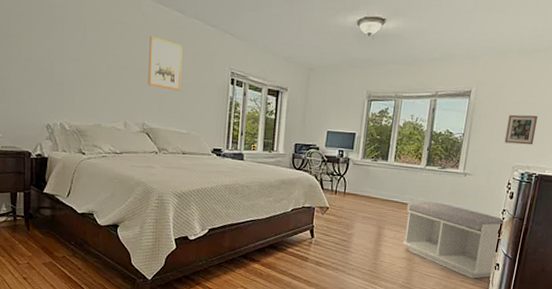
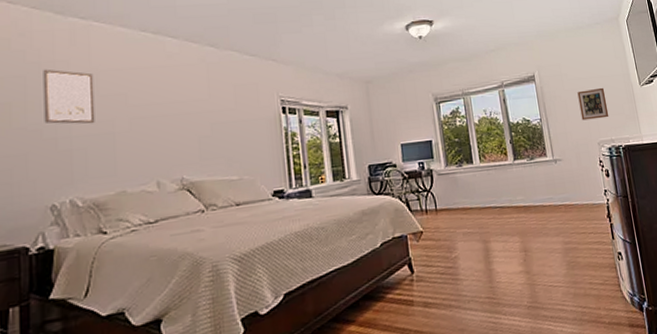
wall art: none [44,10,83,65] -> present [43,69,95,124]
wall art: present [148,35,183,91] -> none [179,76,224,133]
bench: present [402,201,502,279] -> none [507,197,617,278]

